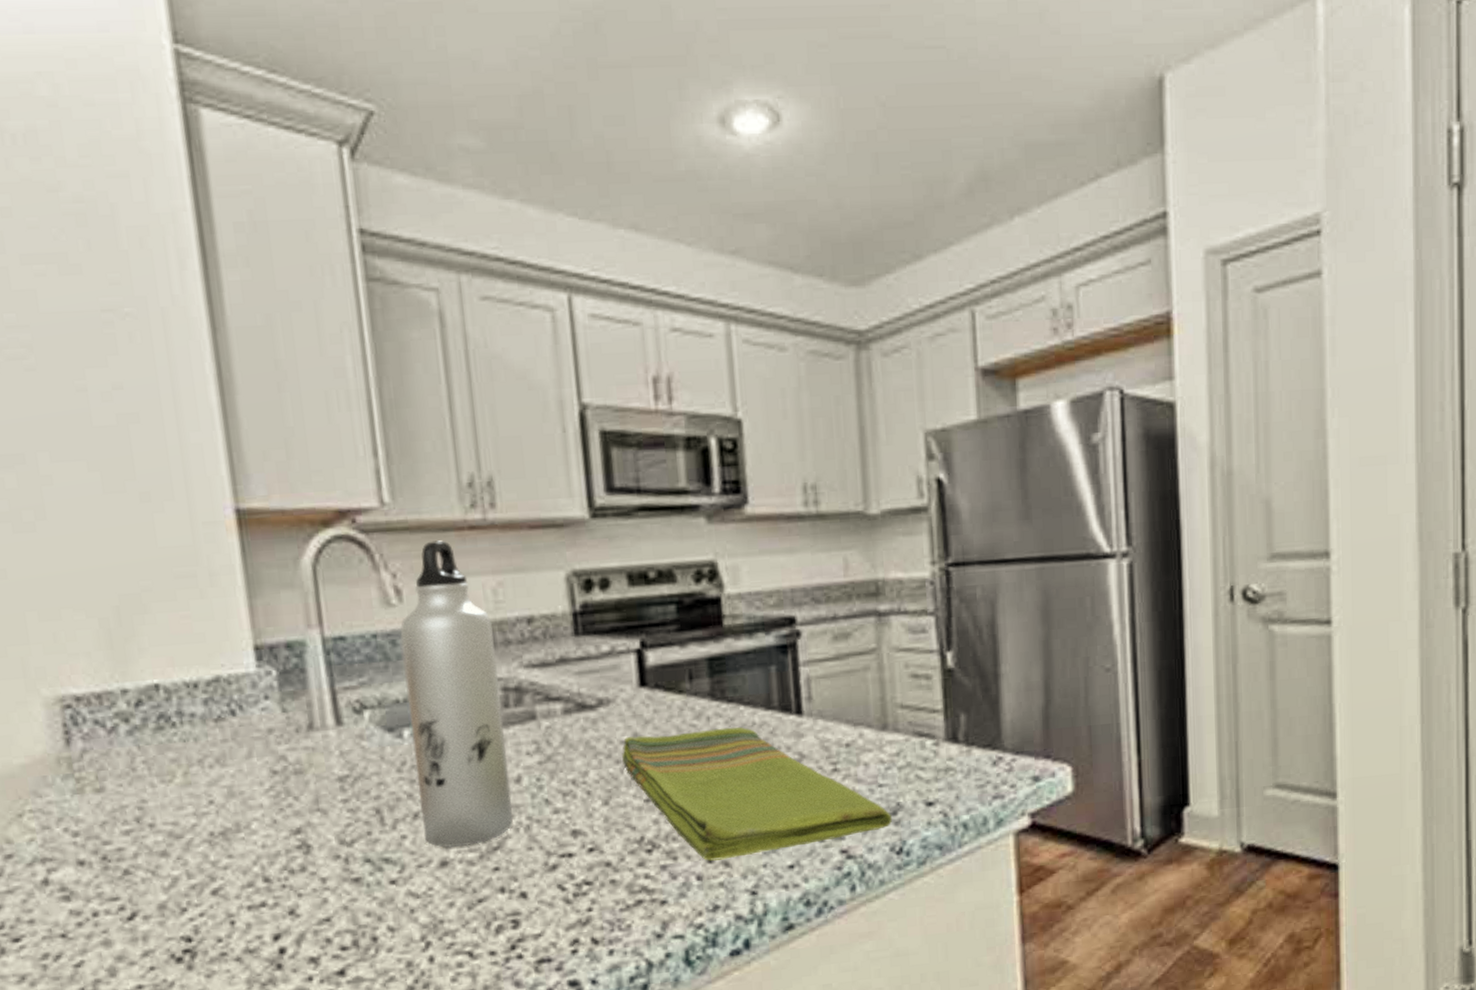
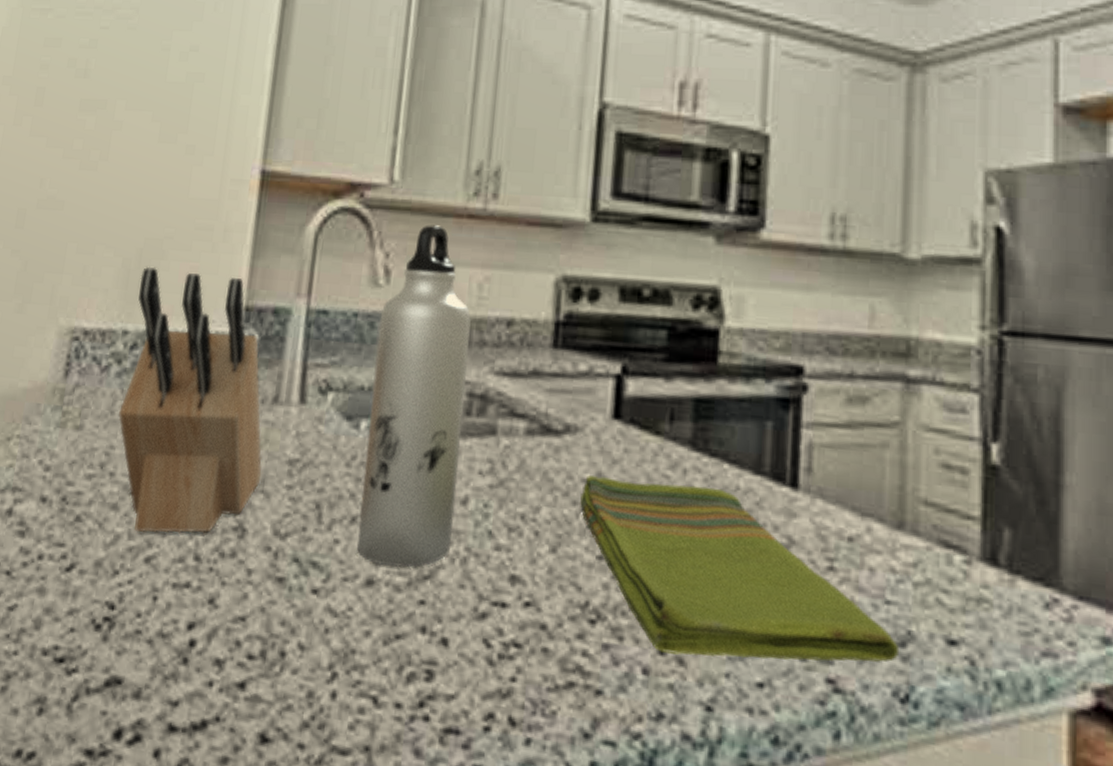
knife block: none [125,620,314,870] -> present [117,266,262,534]

